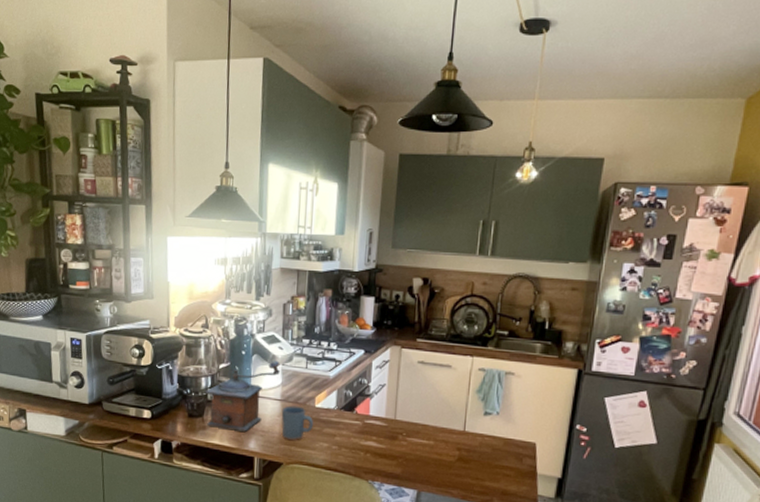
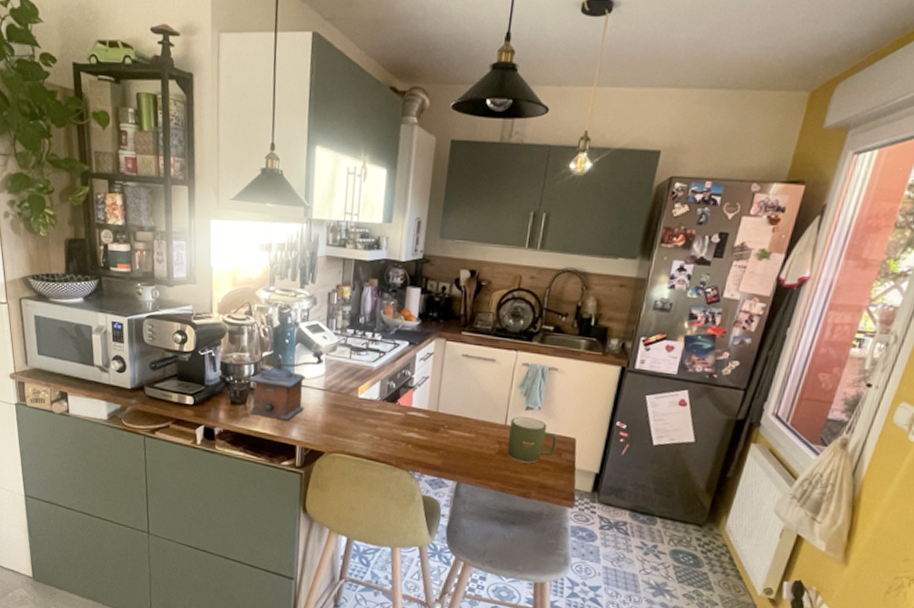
mug: present [281,405,313,440] -> none [324,395,356,430]
mug: none [467,422,518,470] -> present [507,416,558,464]

